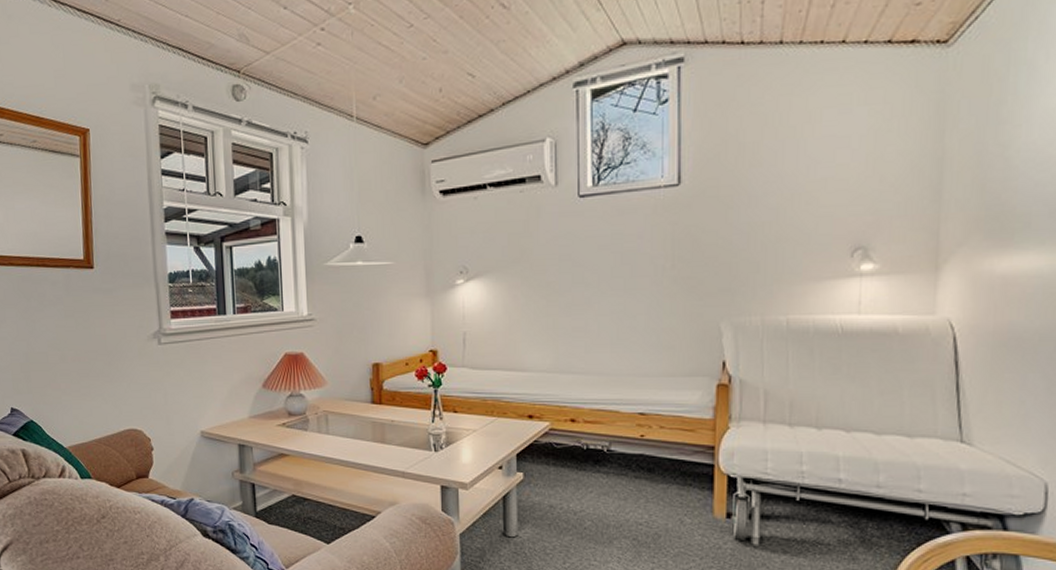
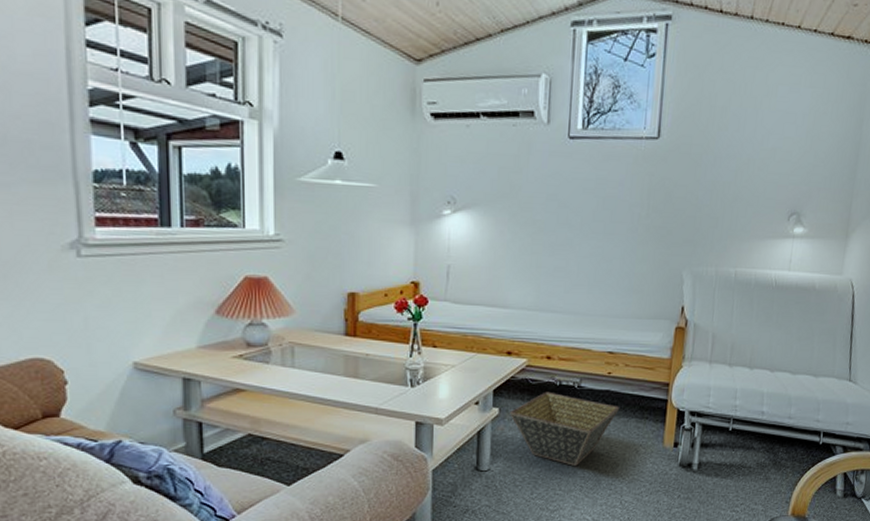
basket: none [535,456,656,536] -> present [509,391,619,467]

